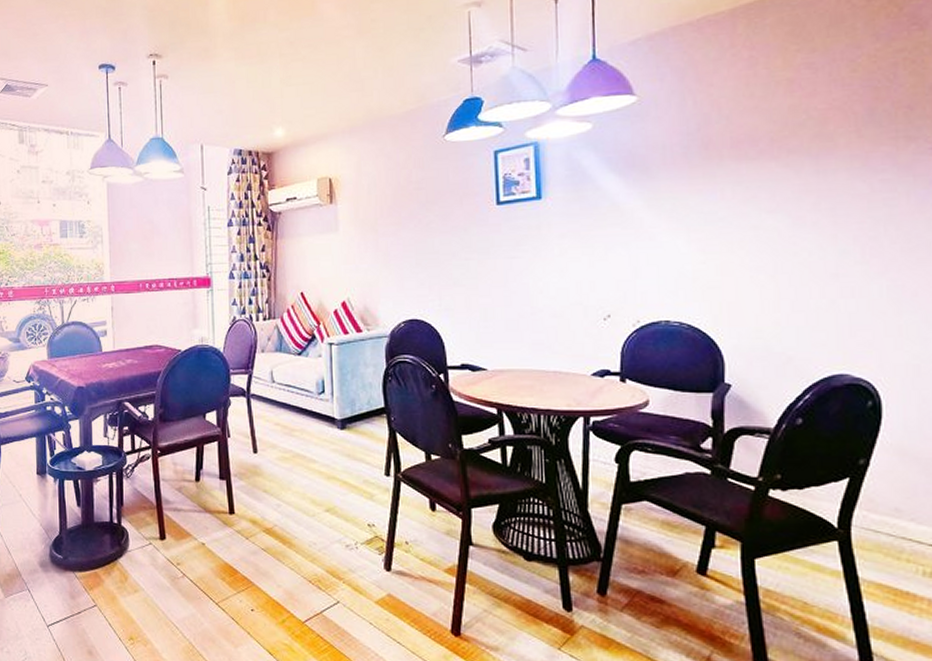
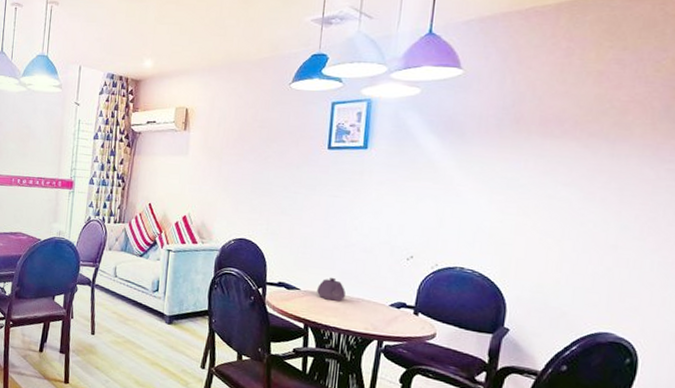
teapot: none [506,350,541,379] -> present [317,277,346,302]

